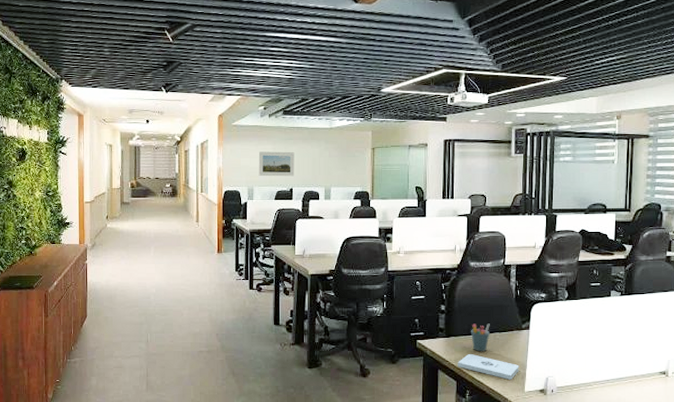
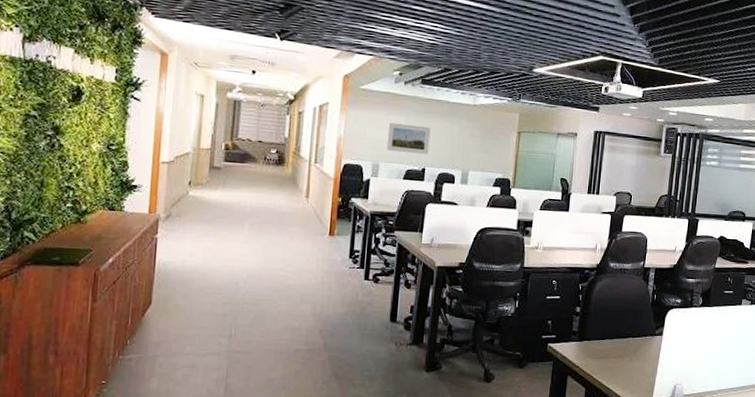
notepad: present [458,354,519,380] -> none [588,360,650,387]
pen holder: present [471,323,490,352] -> none [604,327,624,358]

